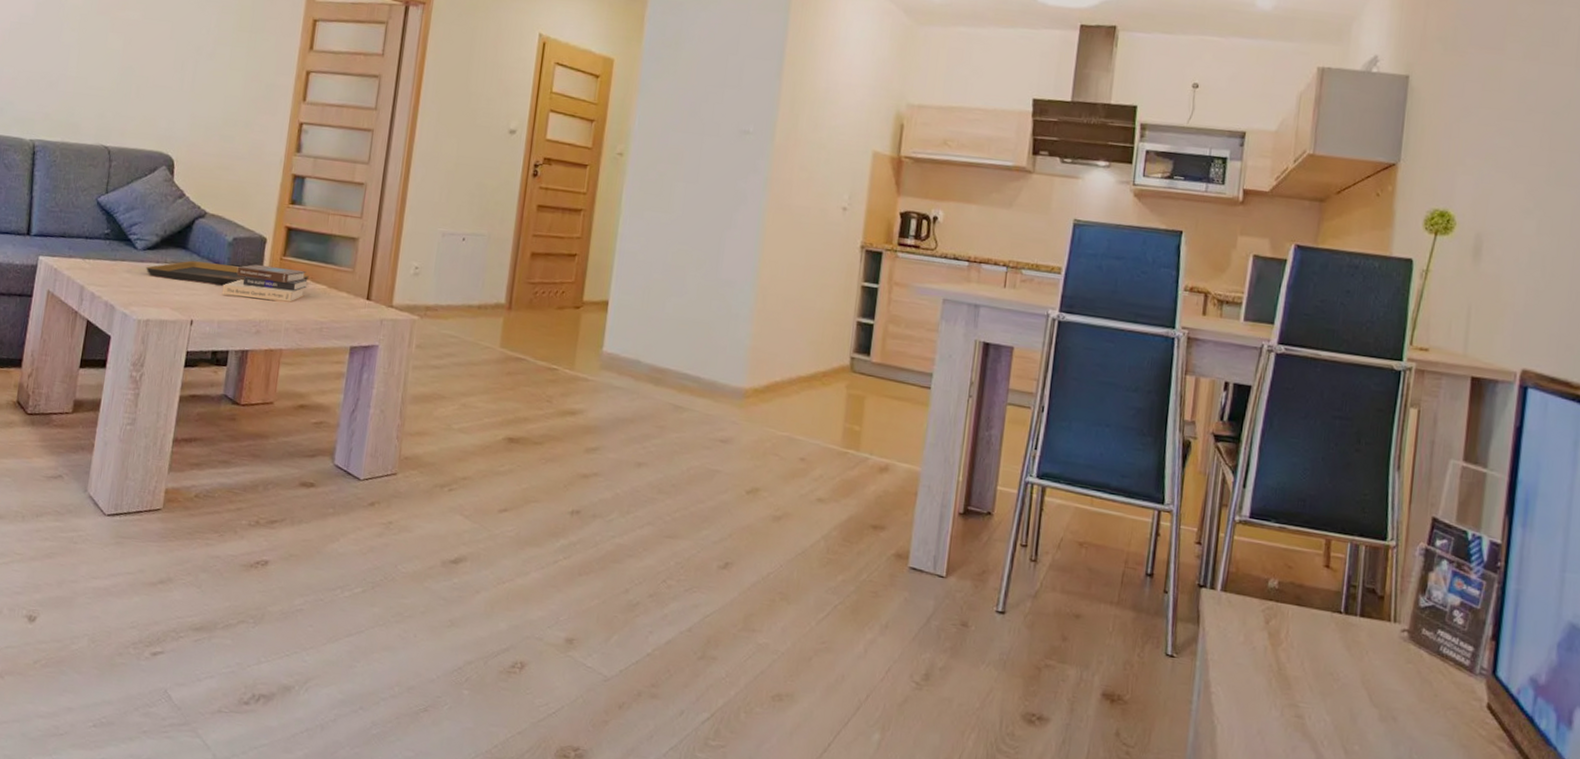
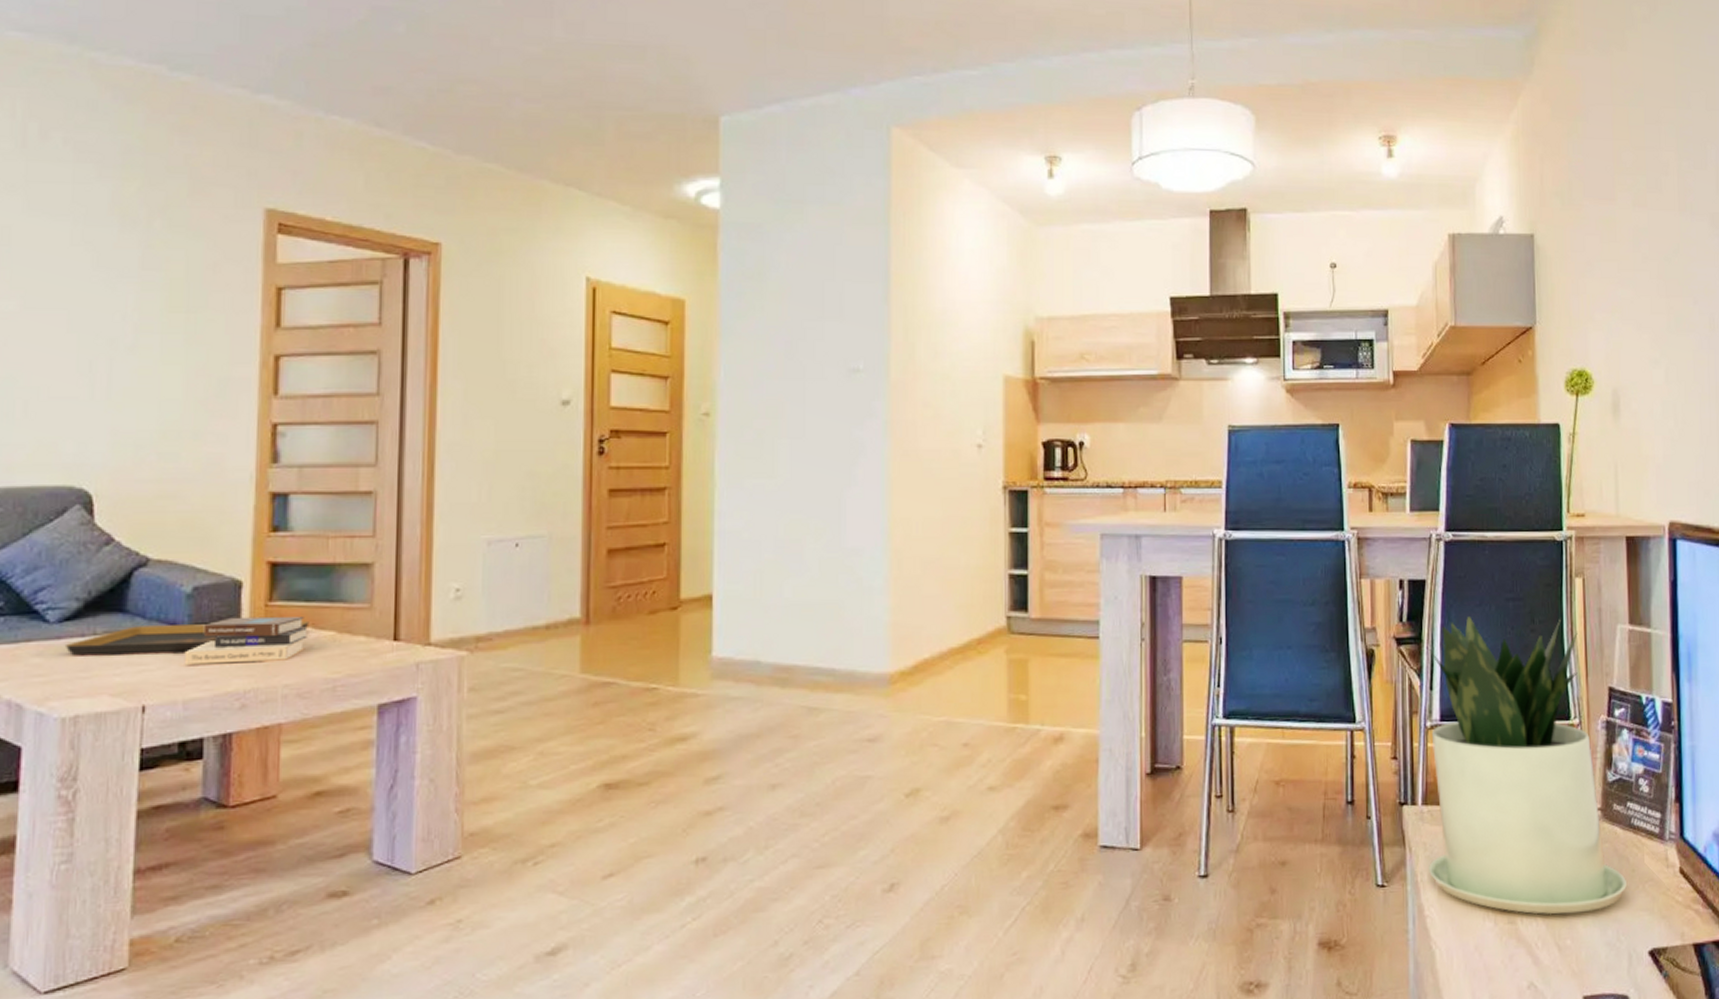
planter: none [1220,427,1428,725] -> present [1428,617,1628,915]

